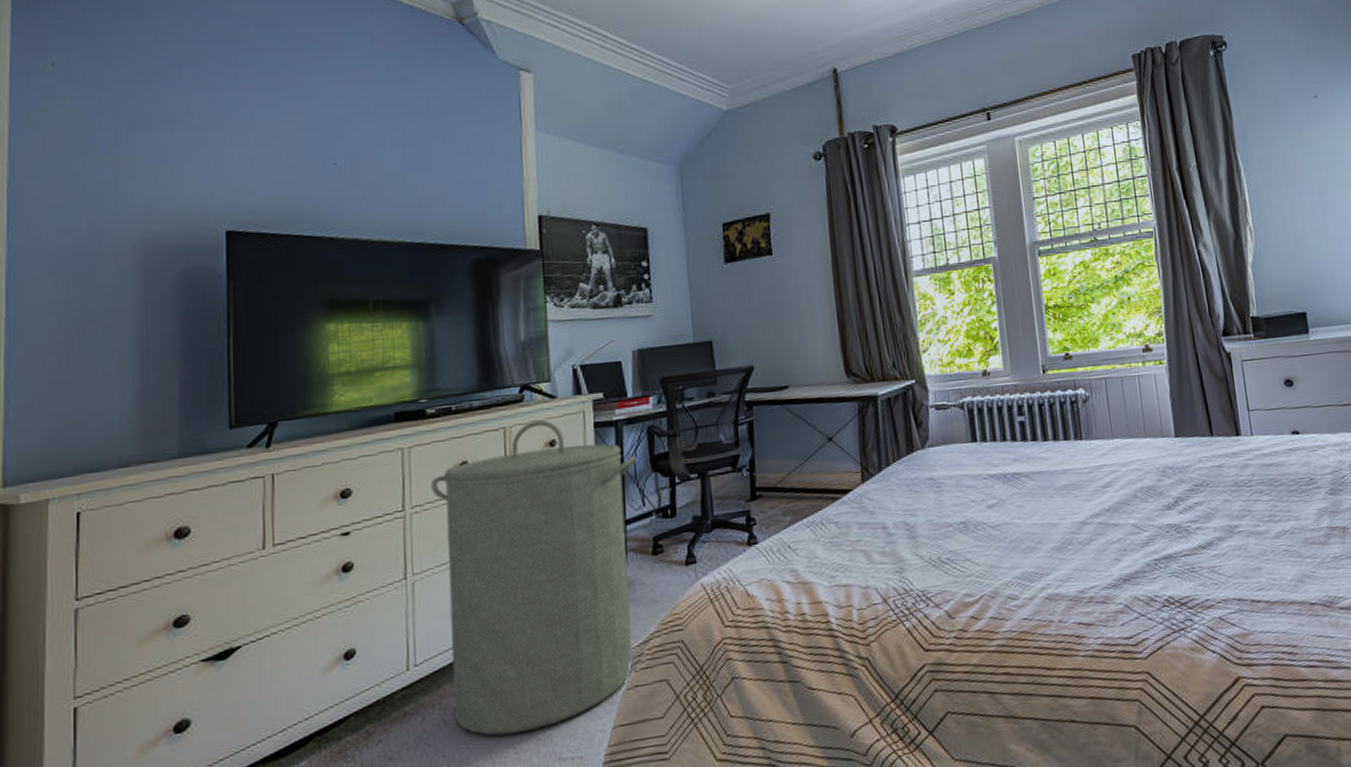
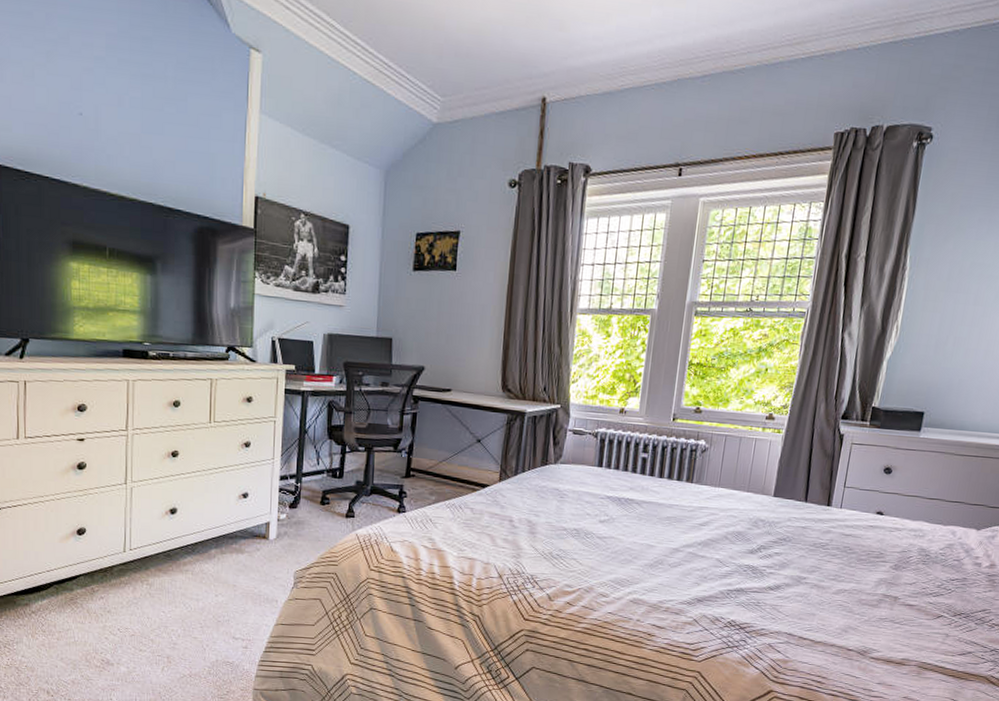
laundry hamper: present [430,419,637,736] -> none [149,378,317,614]

